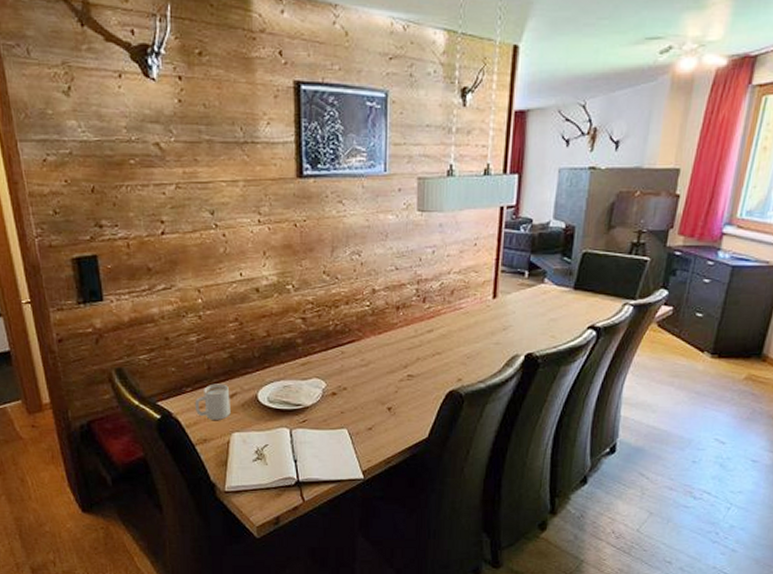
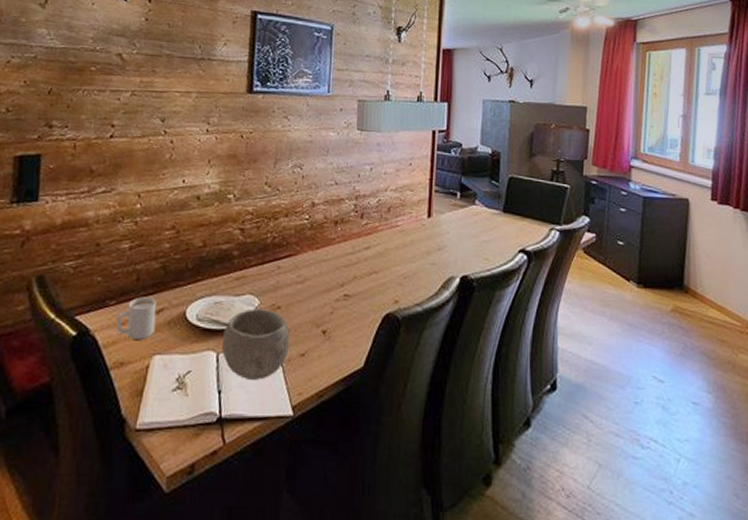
bowl: none [293,390,358,450] -> present [221,308,290,380]

